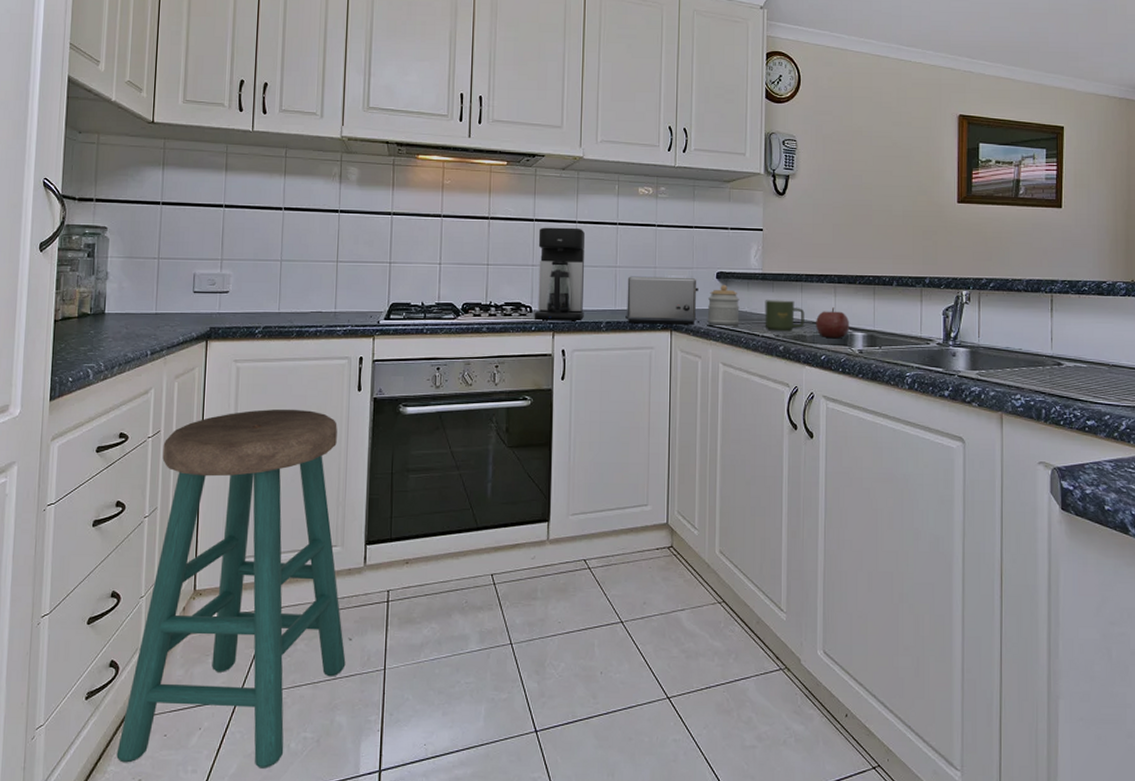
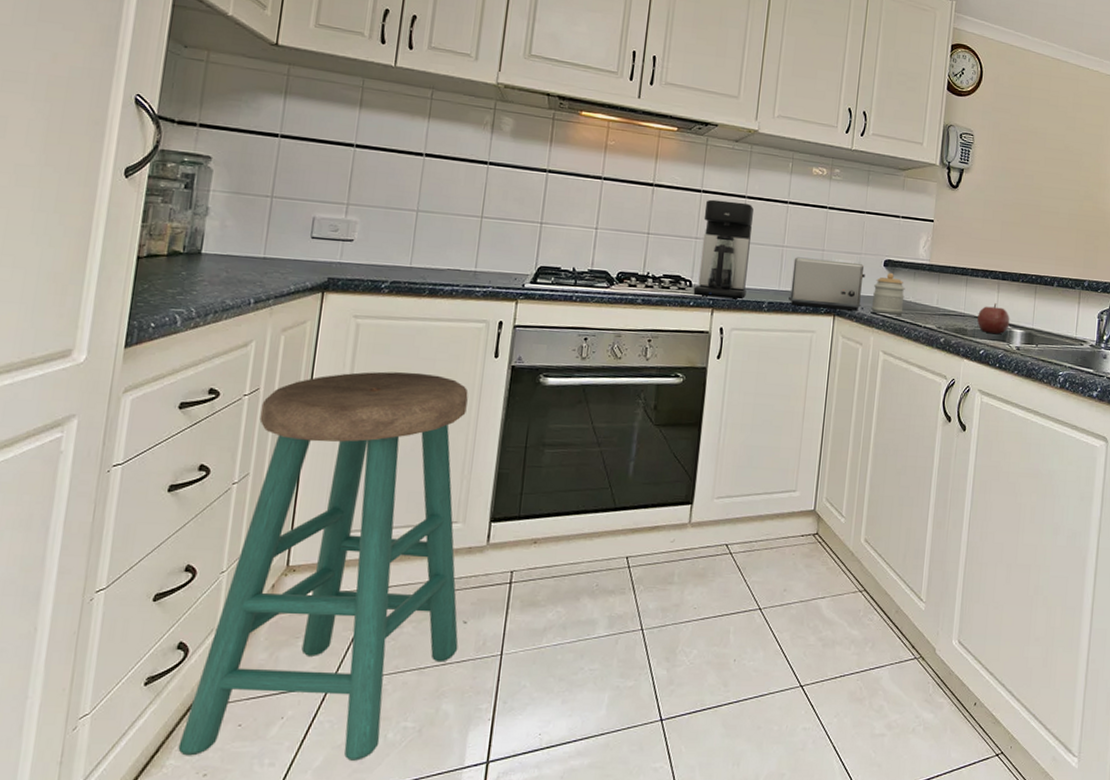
mug: present [765,300,805,333] -> none [928,291,968,326]

